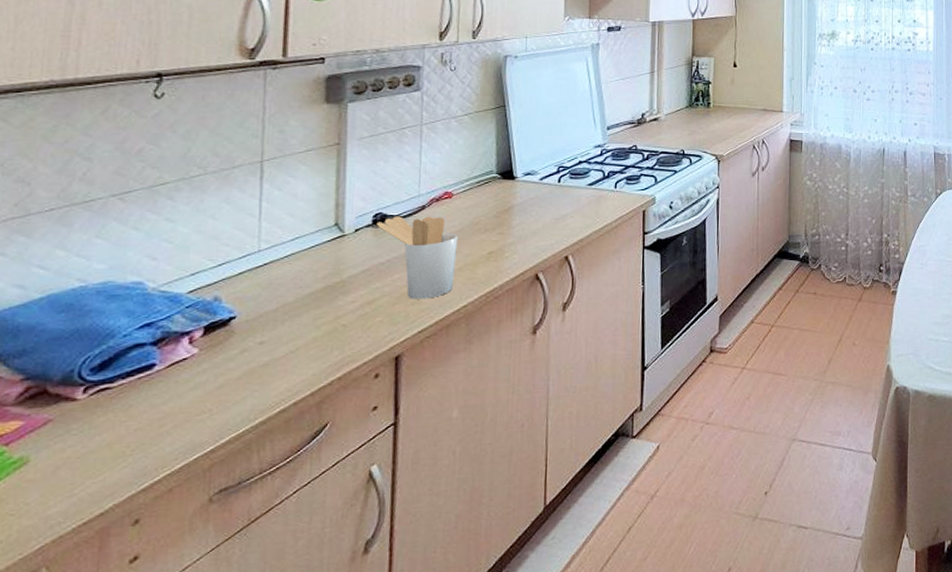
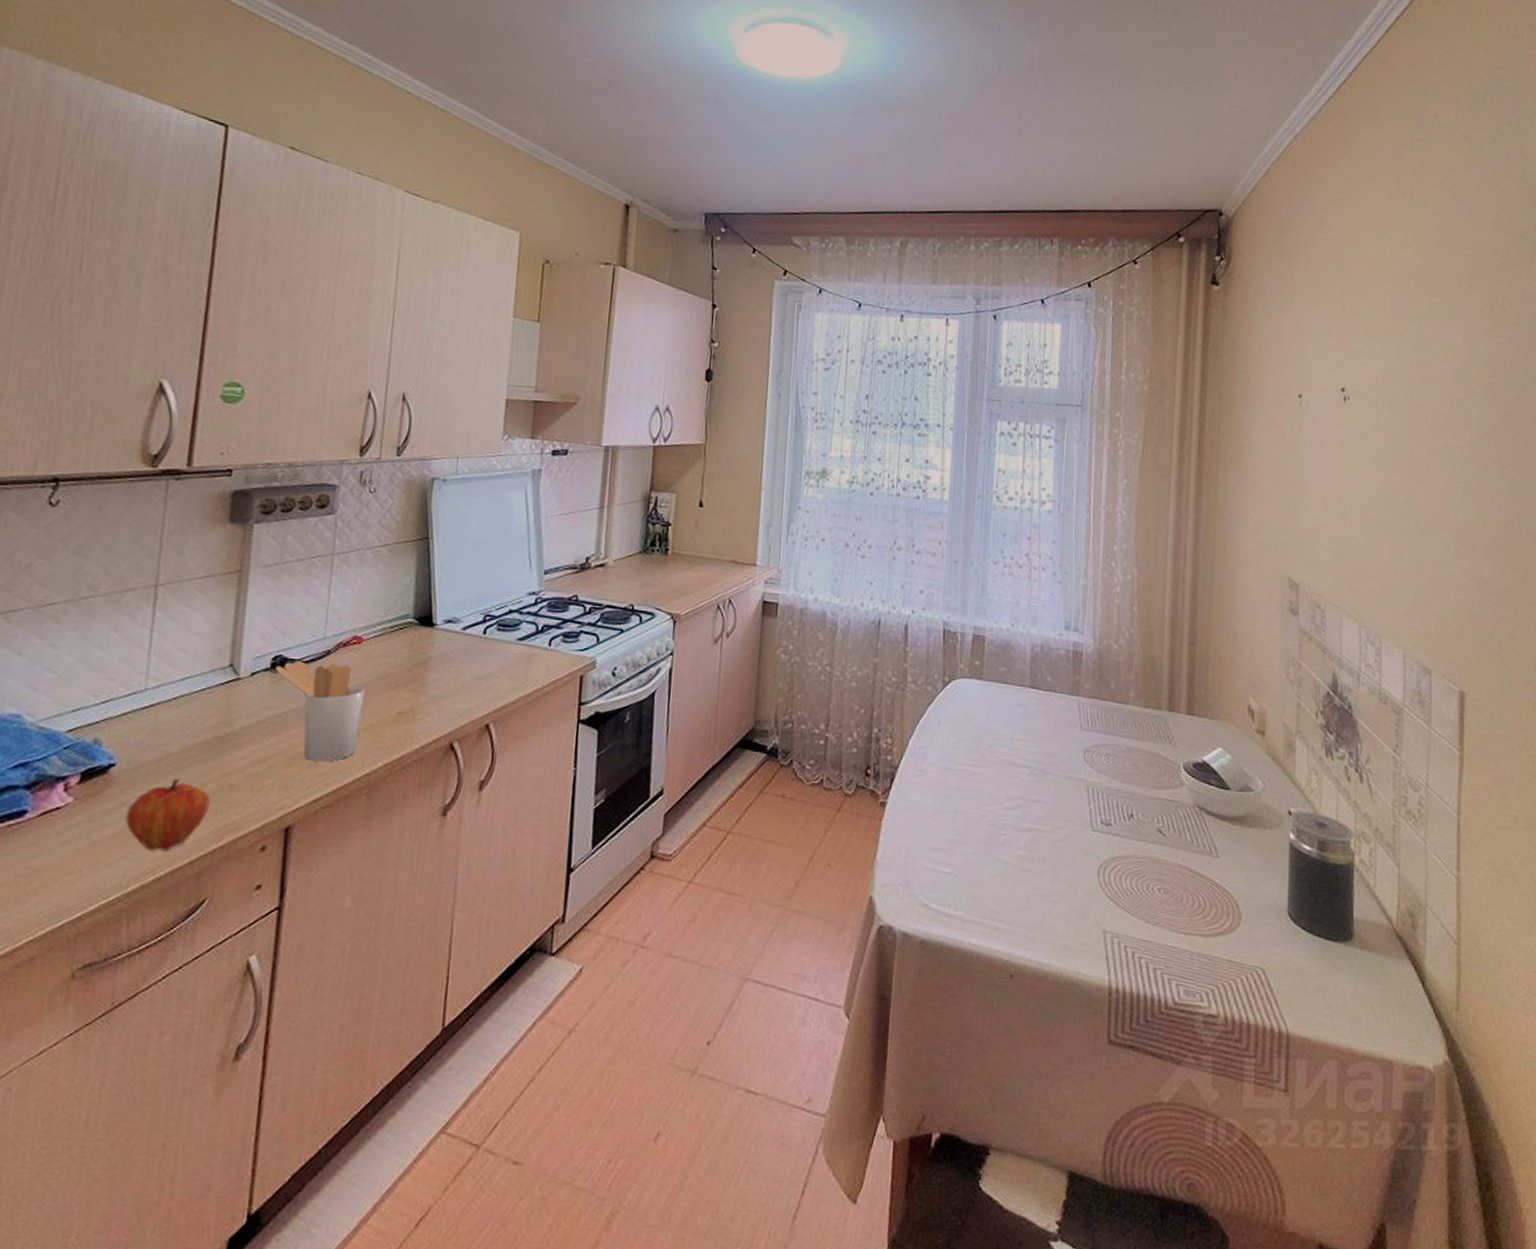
fruit: none [248,324,326,388] -> present [125,778,210,852]

